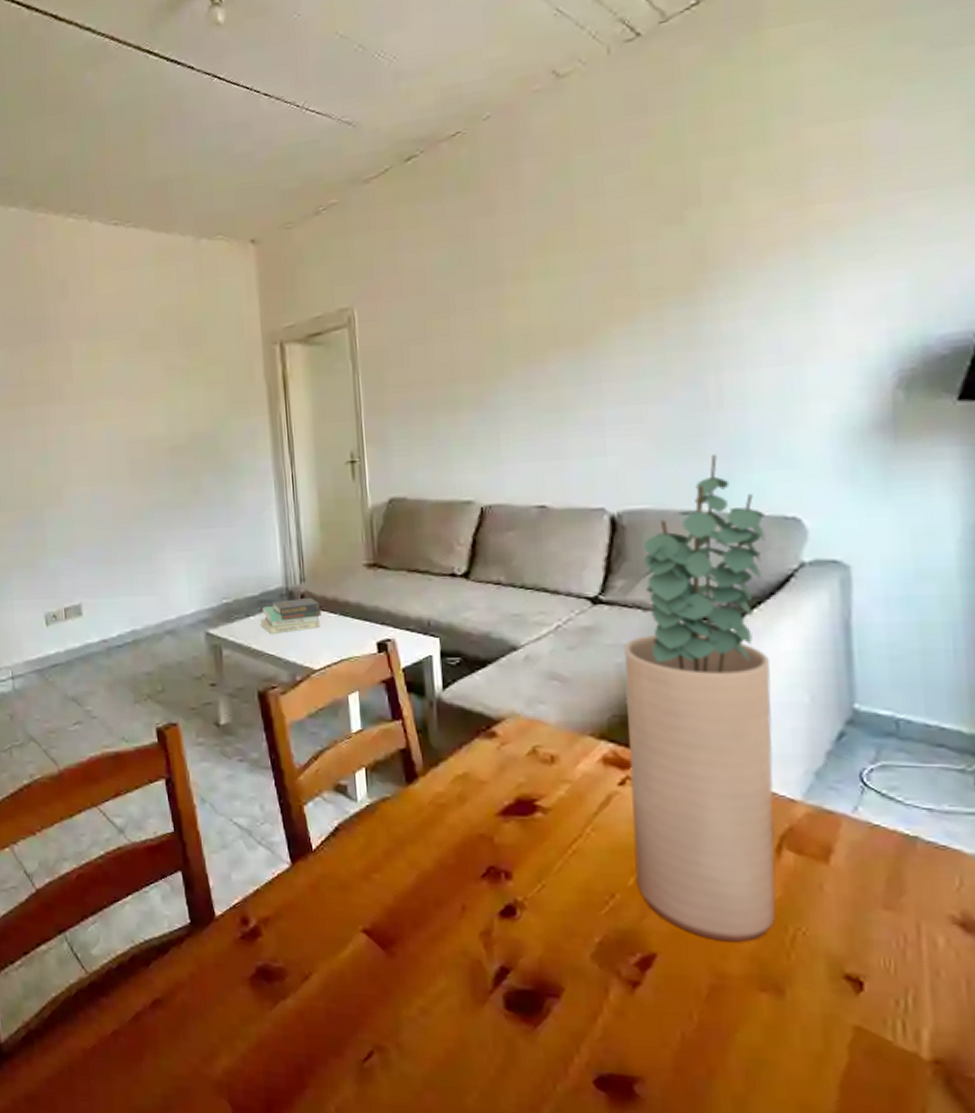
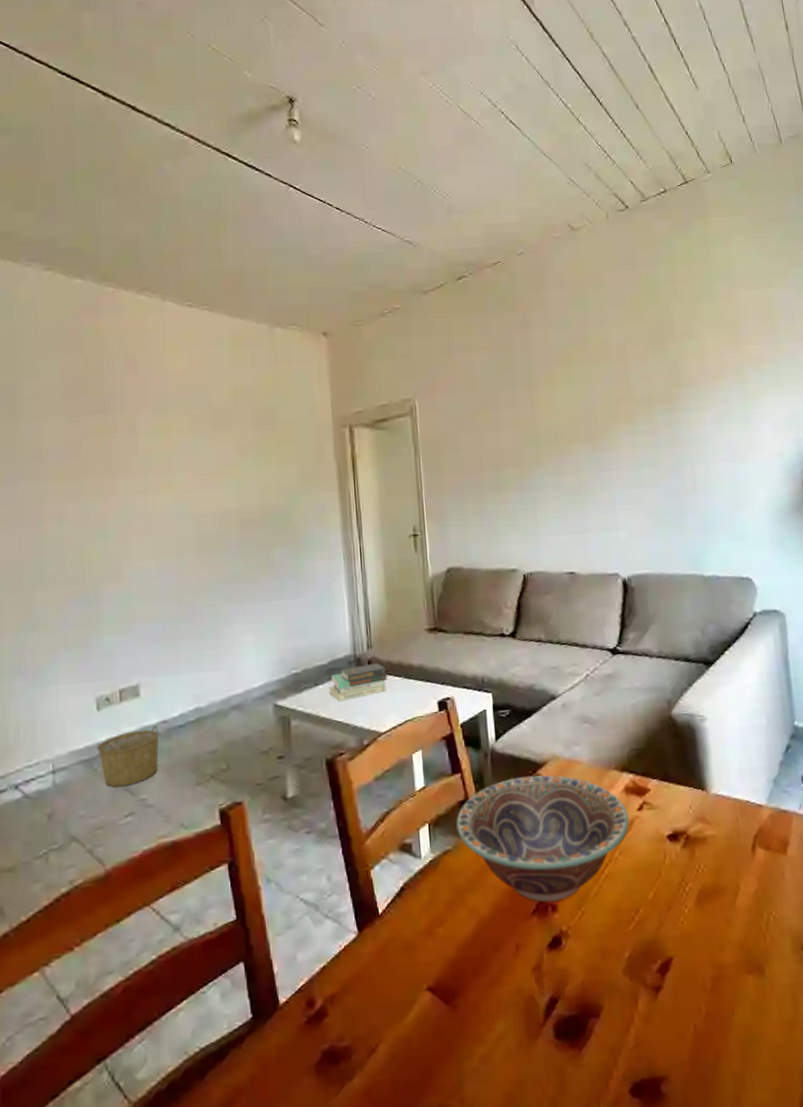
basket: none [47,643,101,697] -> present [97,724,160,787]
decorative bowl: none [396,731,607,869] -> present [456,775,630,903]
vase: present [623,454,776,943] -> none [637,528,754,936]

